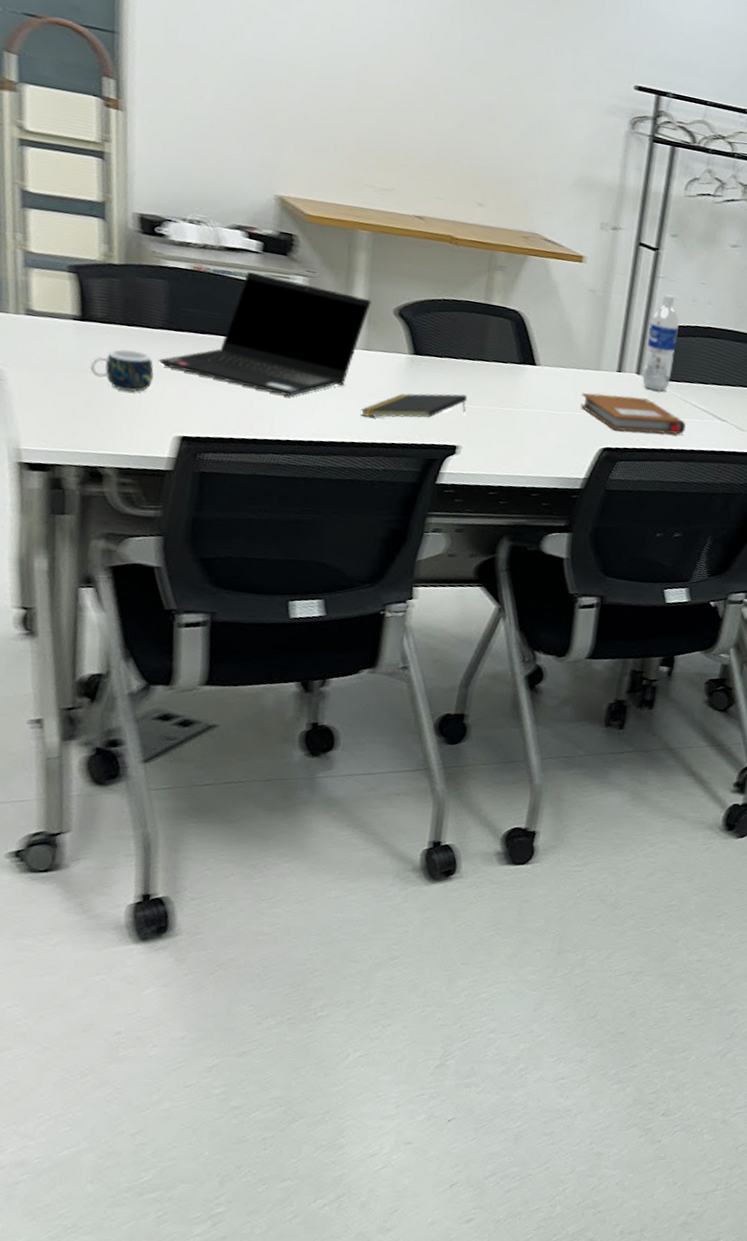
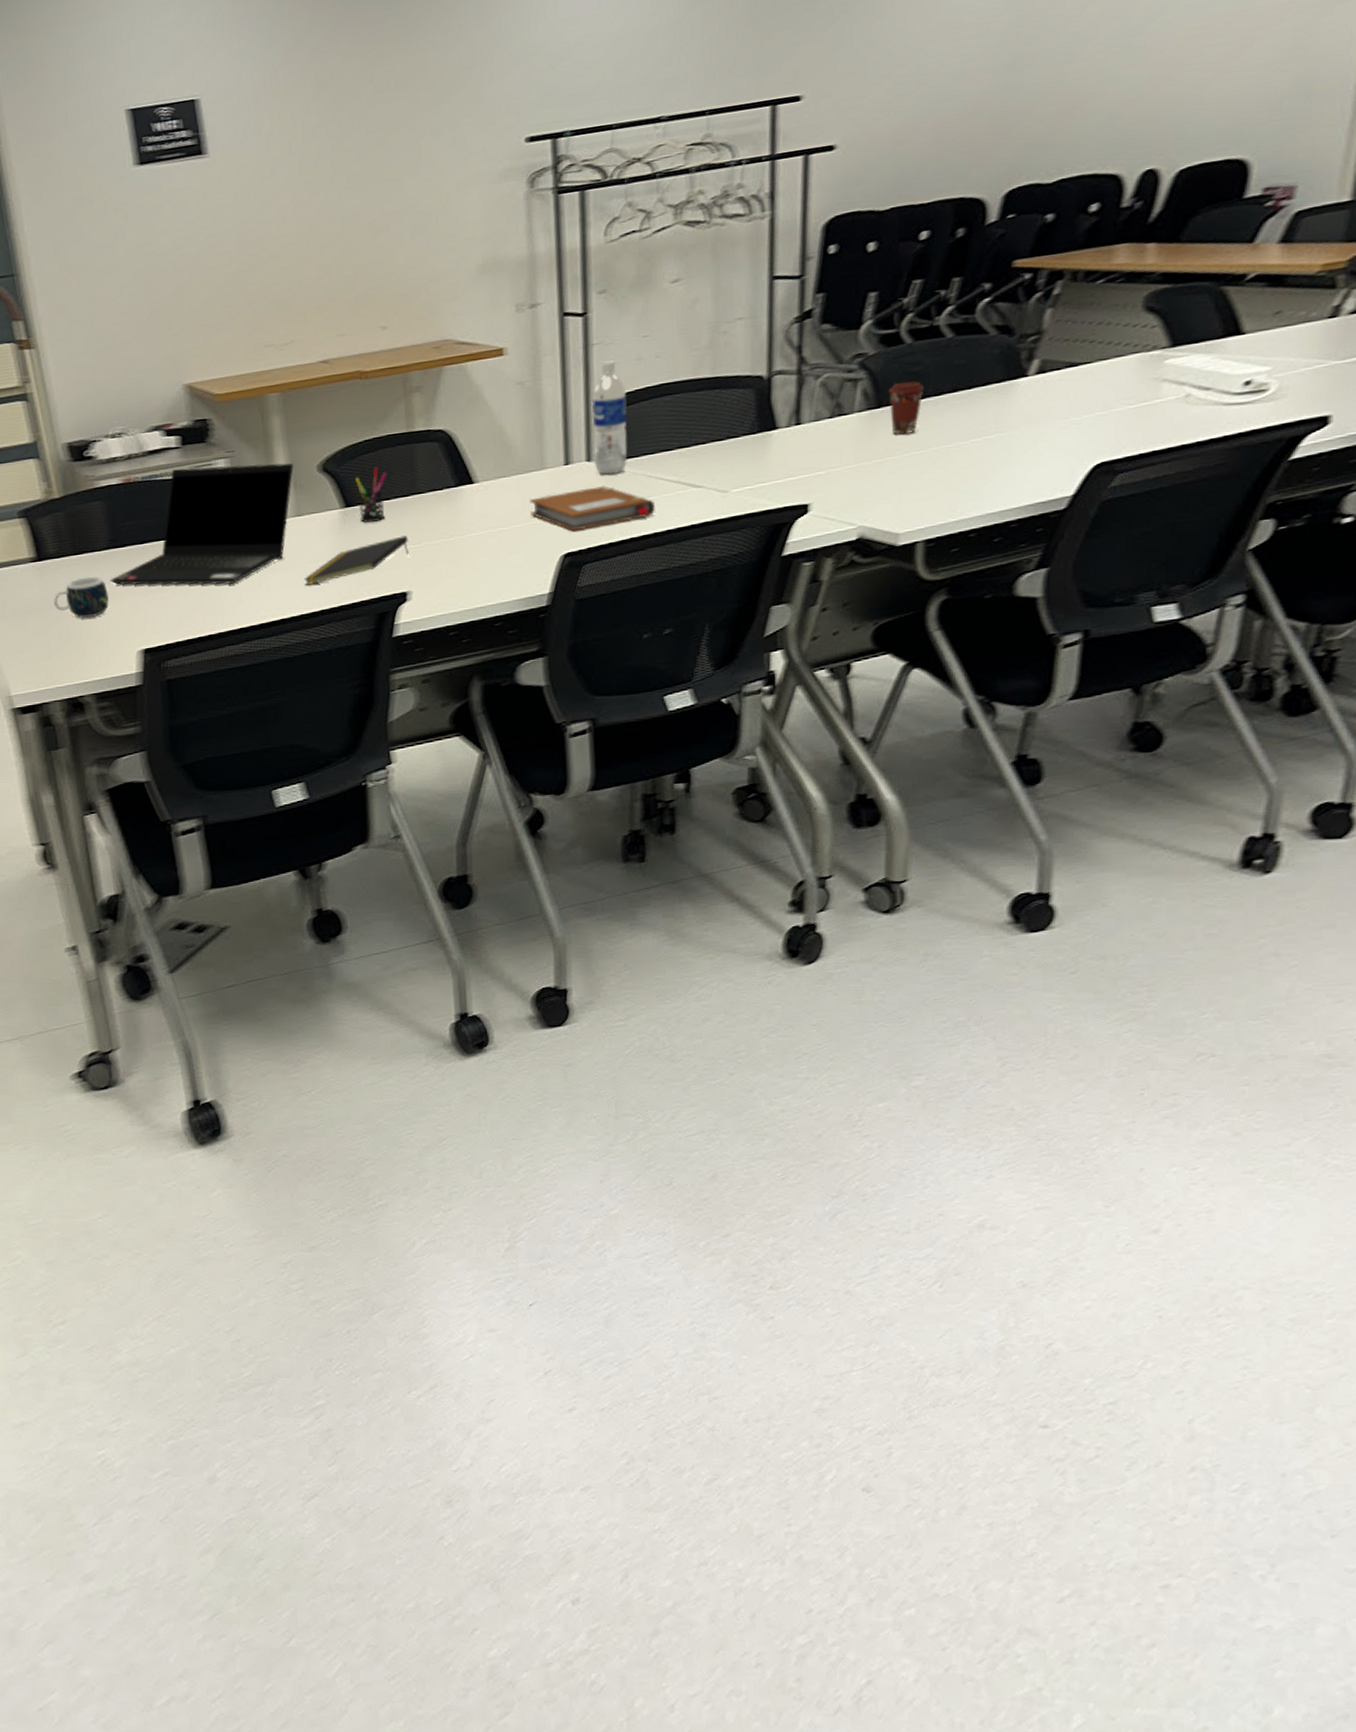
pen holder: none [426,326,459,376] -> present [354,467,387,523]

